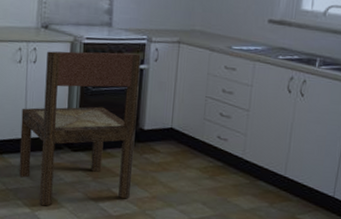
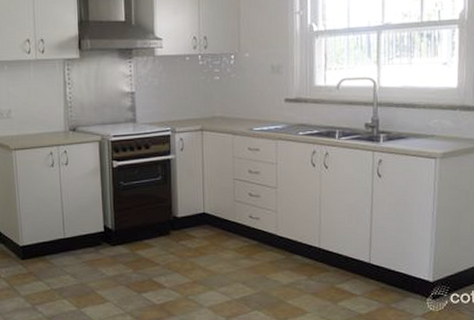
dining chair: present [19,51,141,206] -> none [59,145,172,302]

